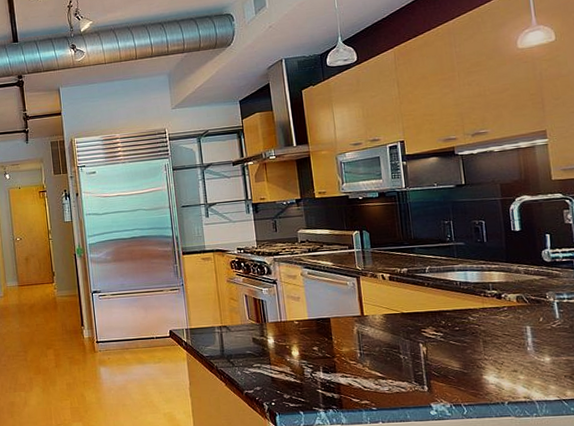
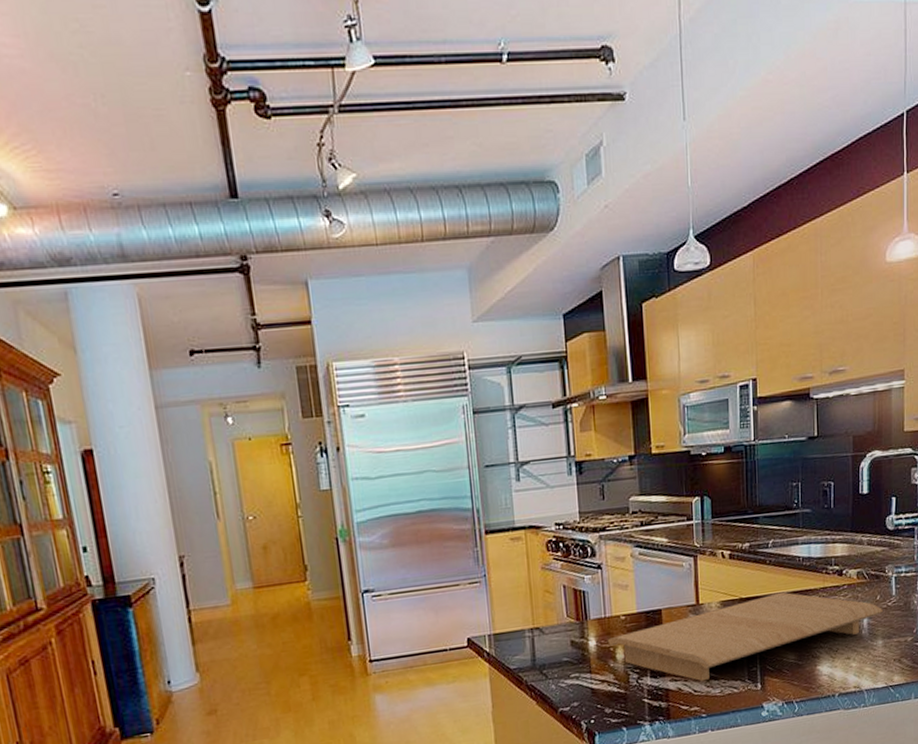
cutting board: none [283,310,549,380] -> present [607,592,884,682]

